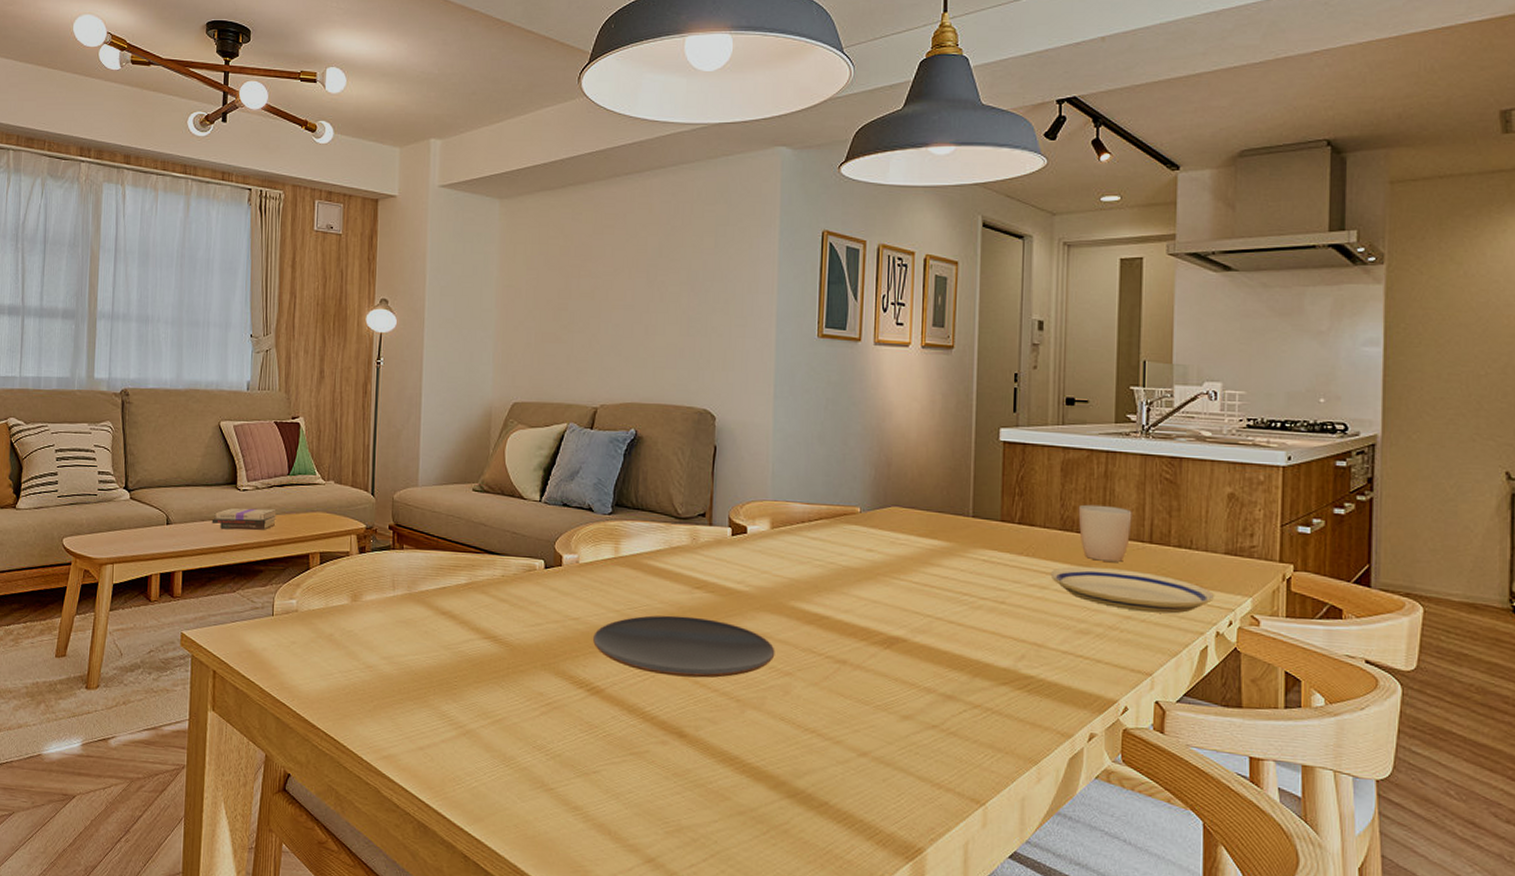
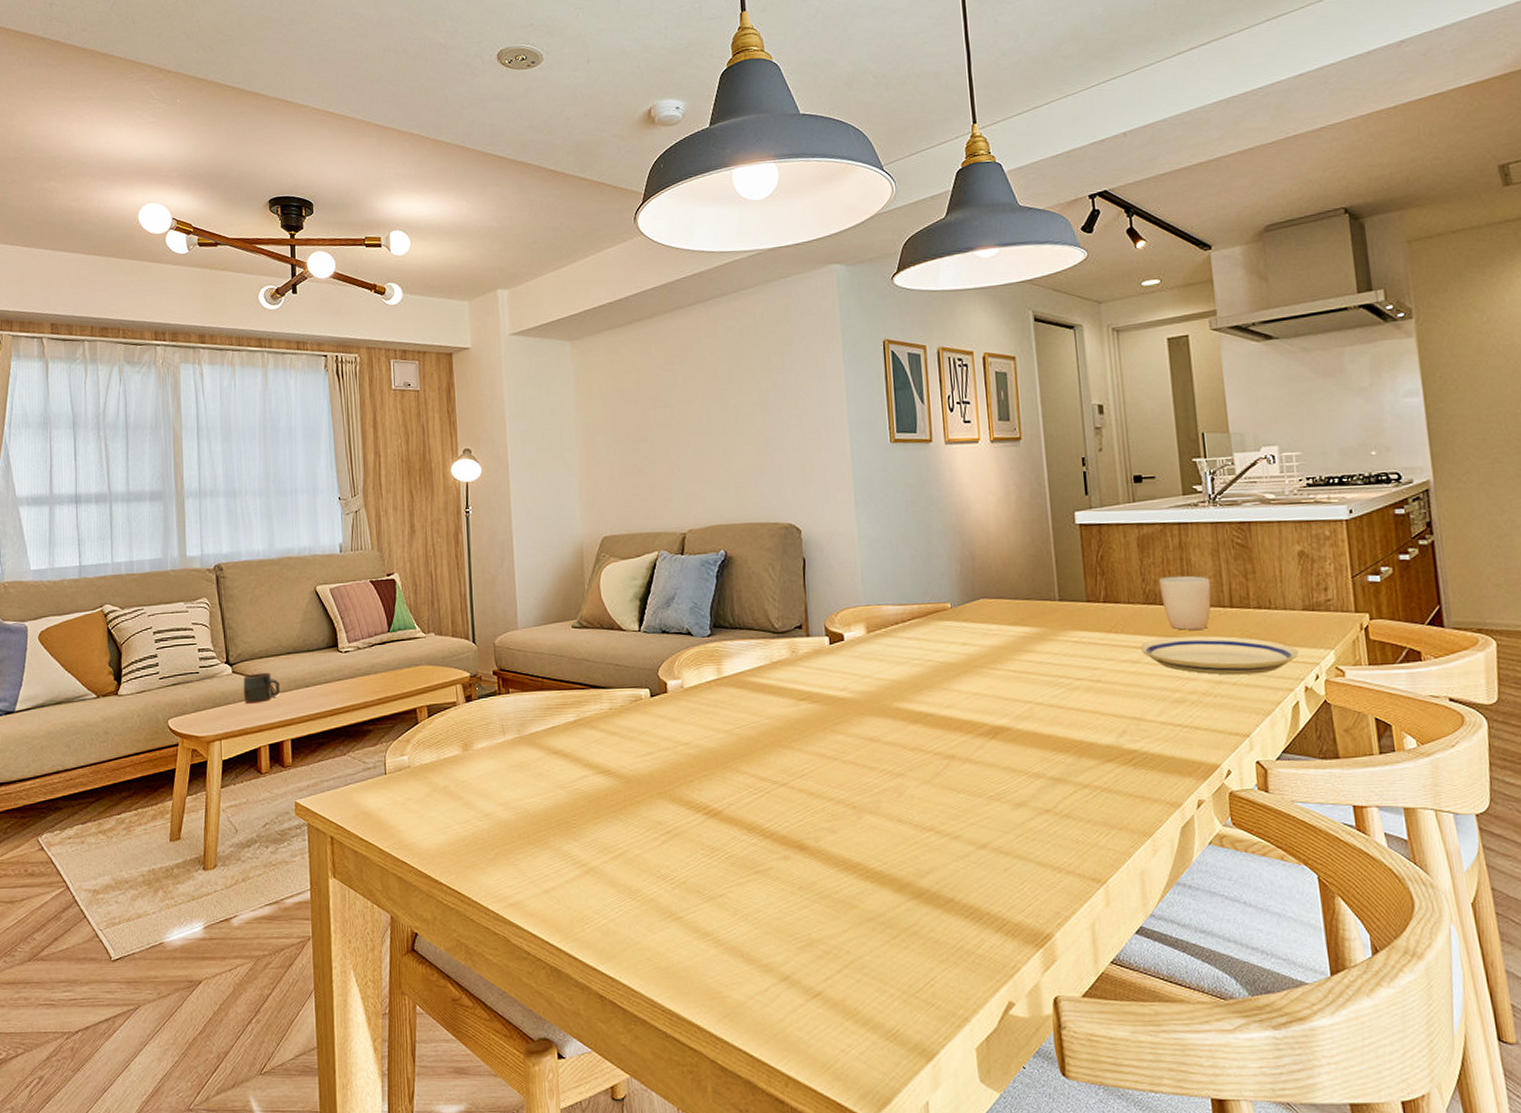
mug: none [139,501,176,533] -> present [243,672,280,705]
books: present [211,508,277,531] -> none [316,668,380,693]
plate: present [593,615,775,678] -> none [705,728,885,790]

